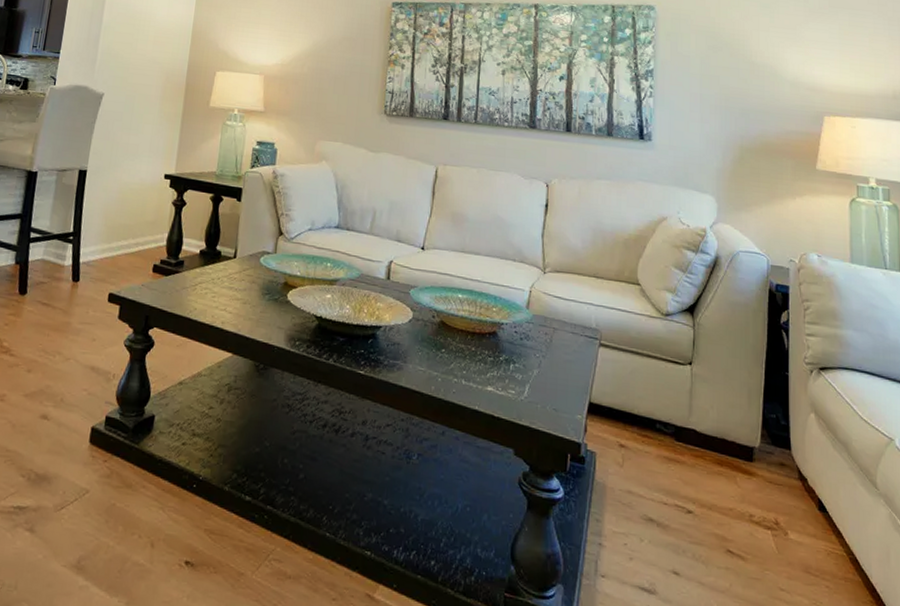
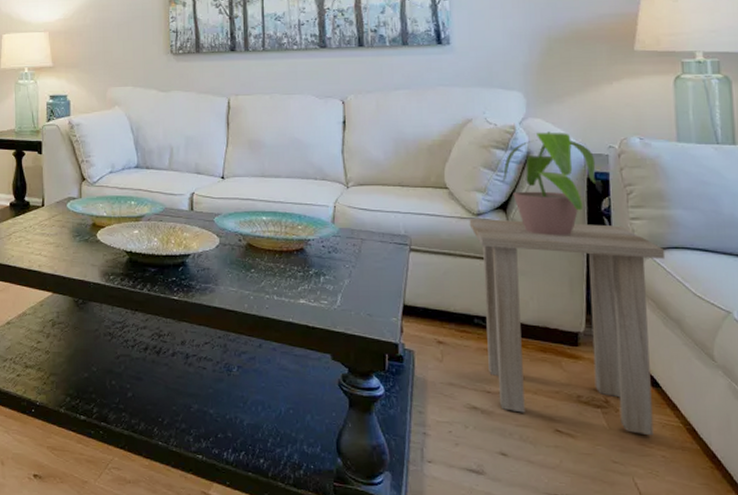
side table: none [658,317,837,564] -> present [469,218,666,436]
potted plant: none [691,237,777,346] -> present [502,132,597,236]

